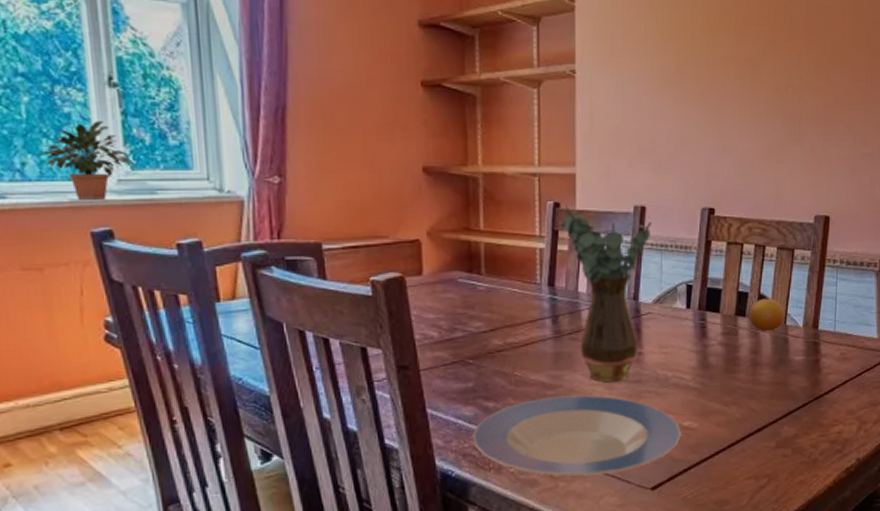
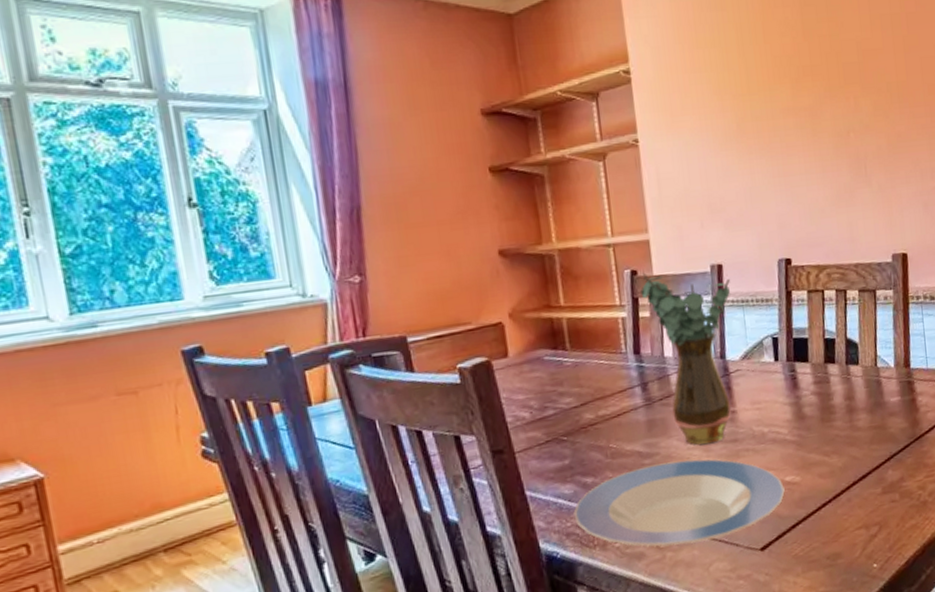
potted plant: present [38,121,131,201] -> none [125,242,216,322]
fruit: present [749,298,785,332] -> none [838,342,875,376]

